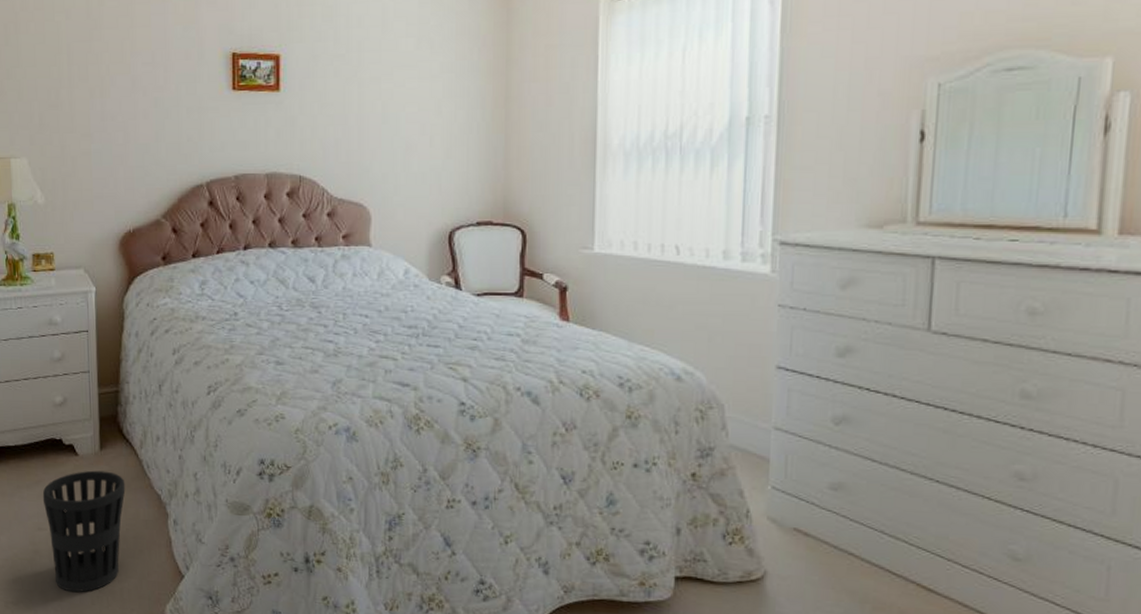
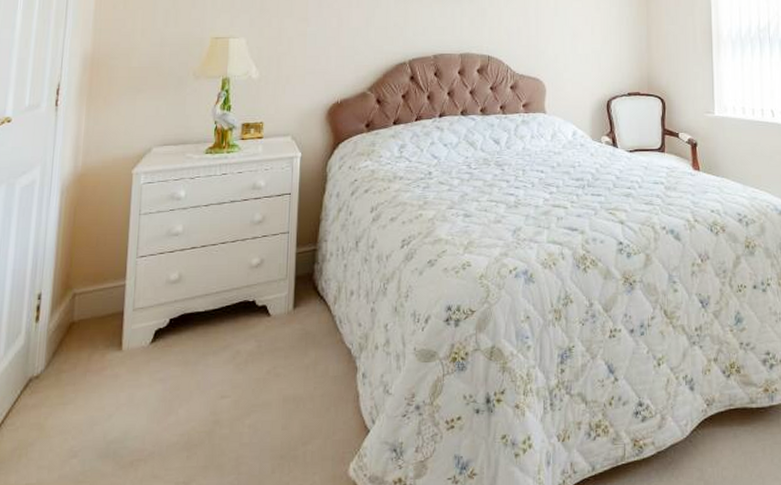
wastebasket: present [42,470,126,593] -> none [229,329,317,463]

